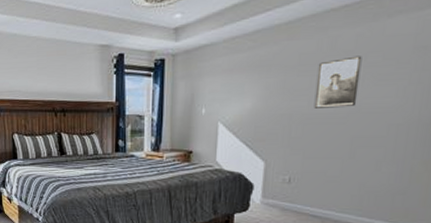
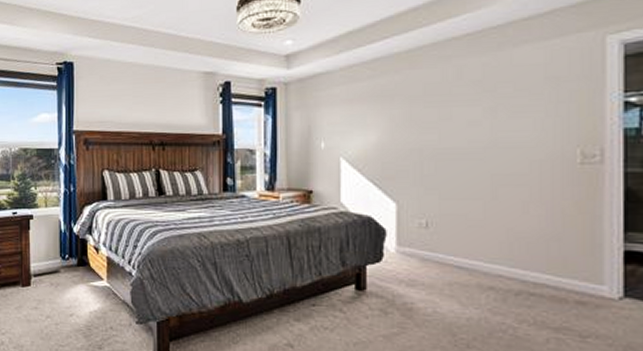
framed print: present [314,55,362,108] -> none [445,86,492,142]

